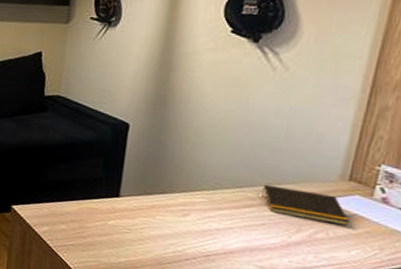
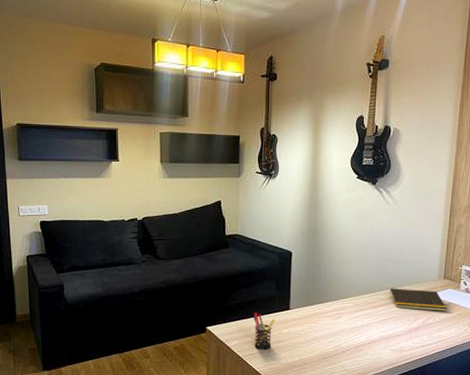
pen holder: none [69,195,100,243] -> present [253,312,276,350]

